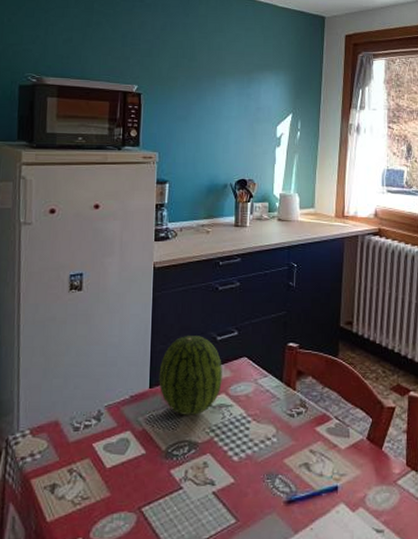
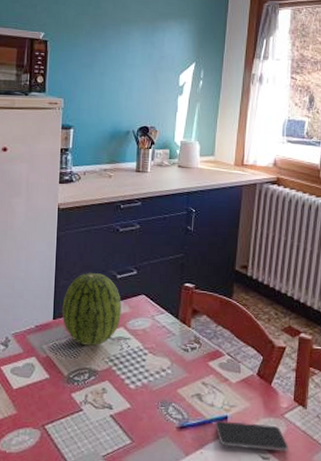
smartphone: none [325,491,403,523] -> present [215,421,288,451]

